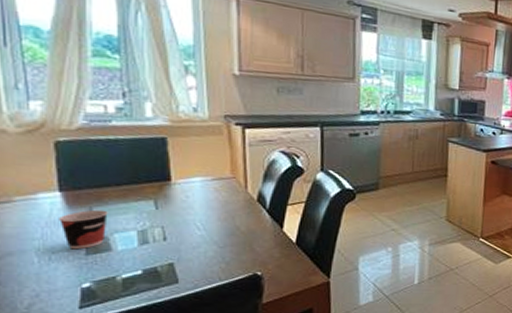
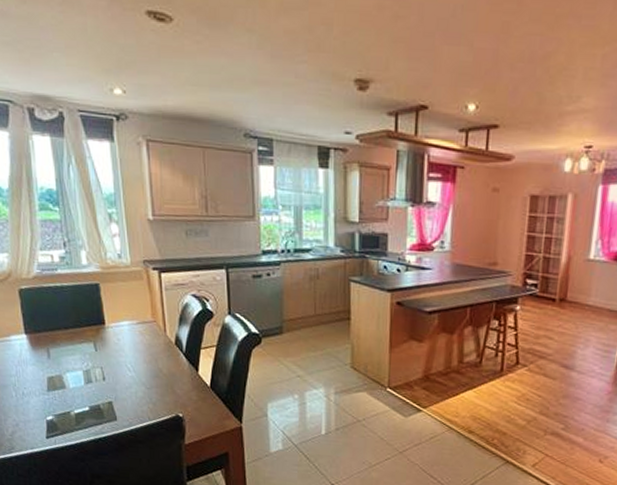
cup: present [59,209,108,250] -> none [27,350,61,386]

